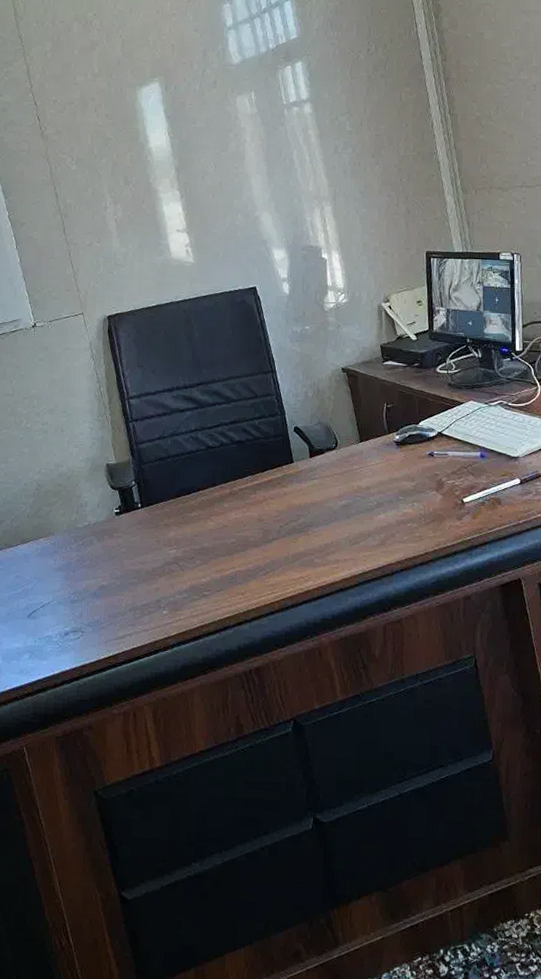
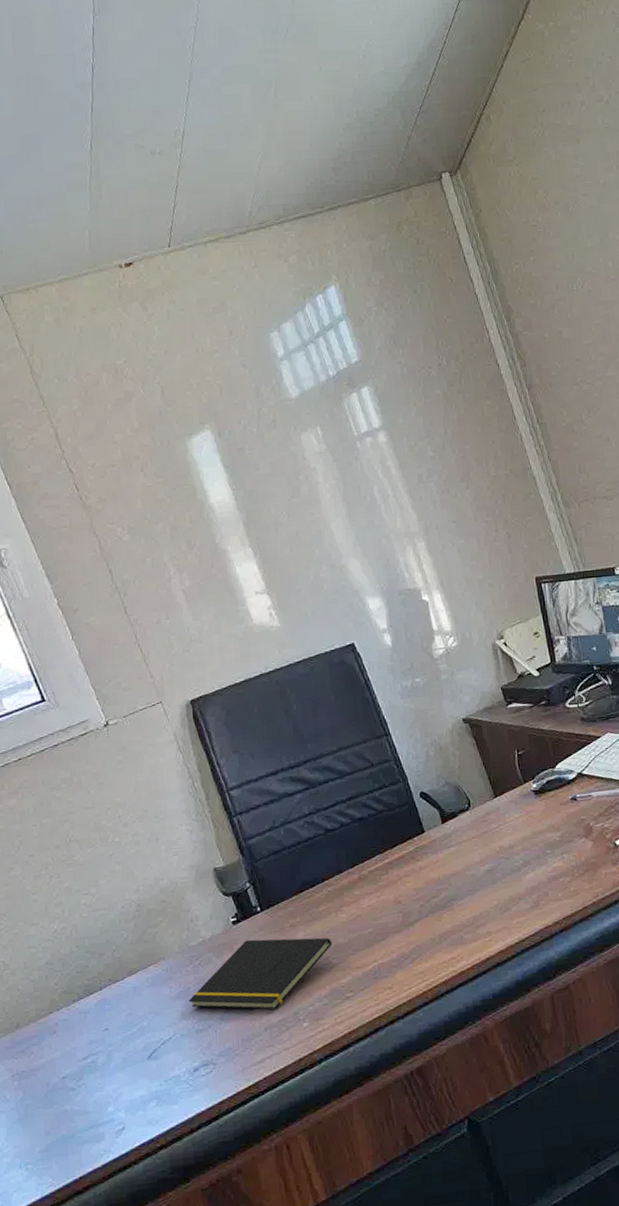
notepad: none [68,530,199,594] -> present [188,937,333,1010]

